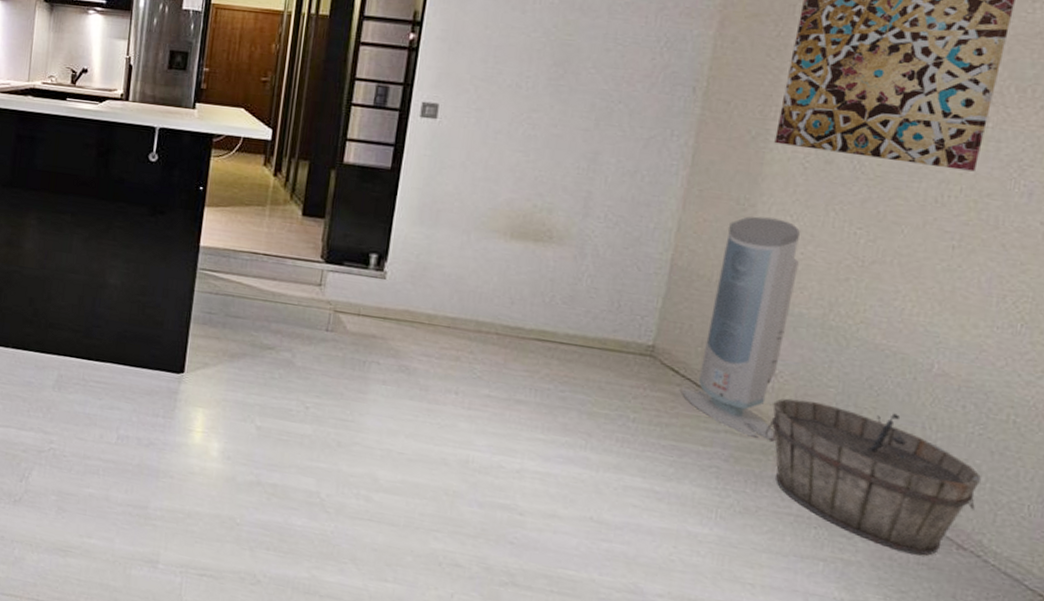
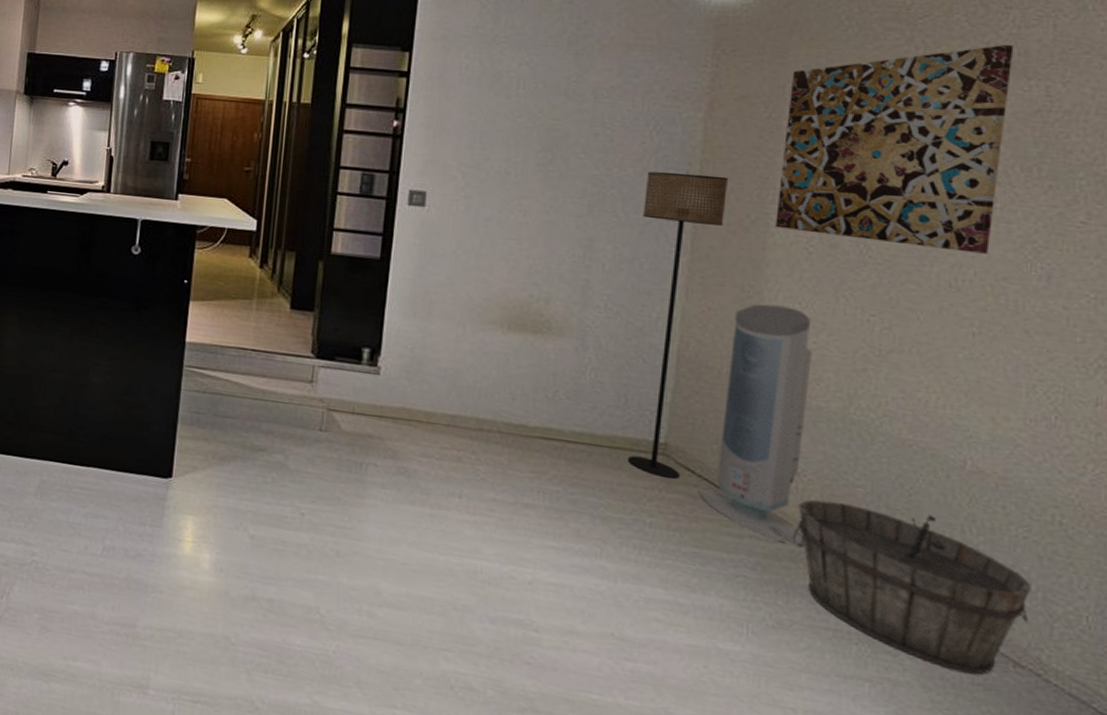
floor lamp: none [616,87,733,379] -> present [627,171,728,480]

